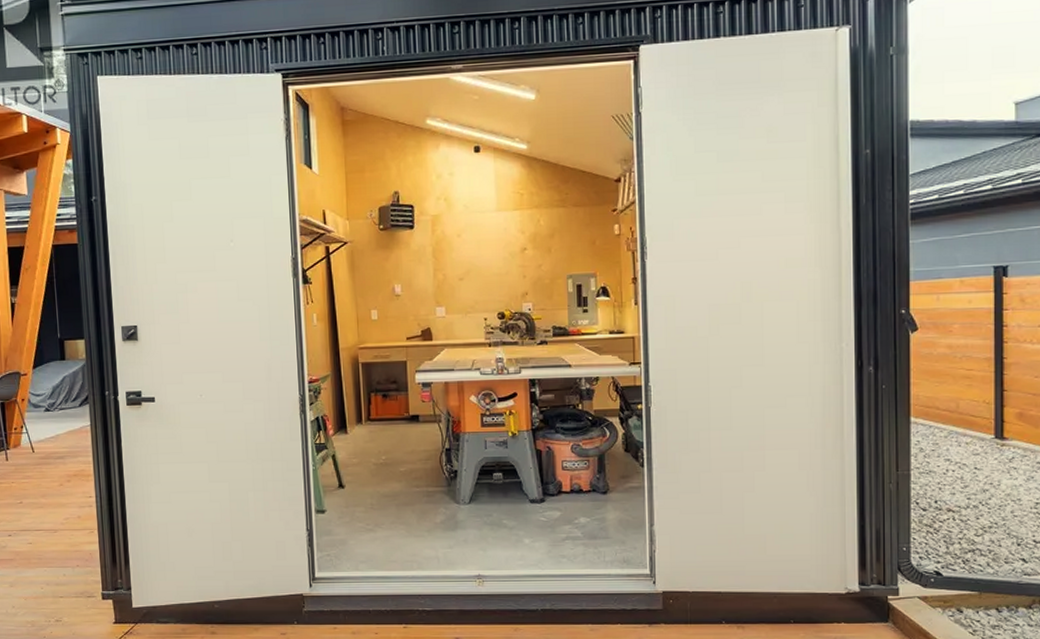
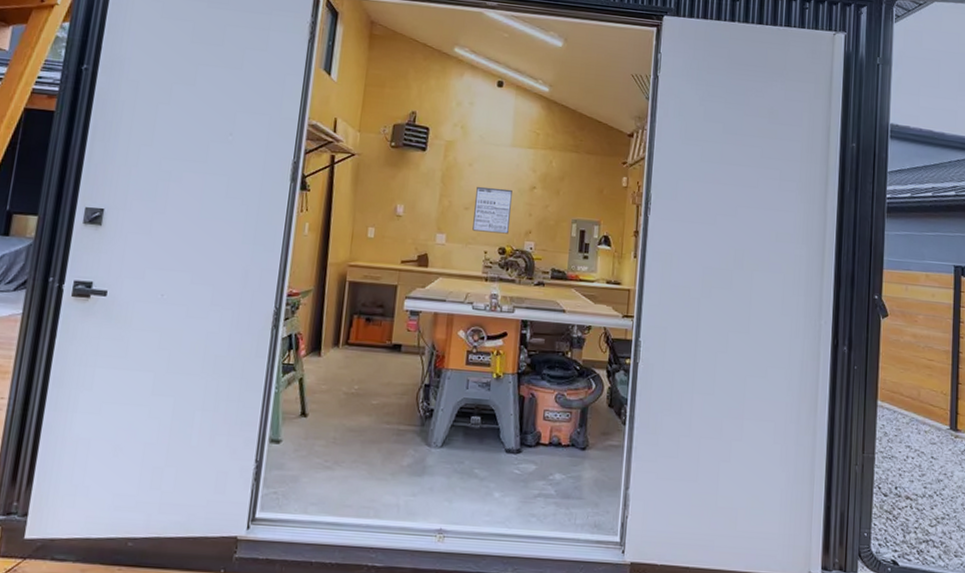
wall art: none [468,254,505,300] -> present [472,186,513,234]

